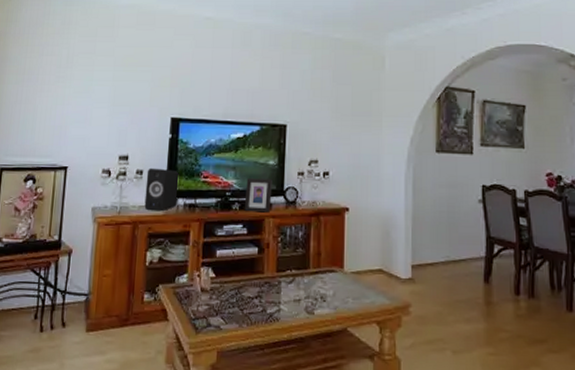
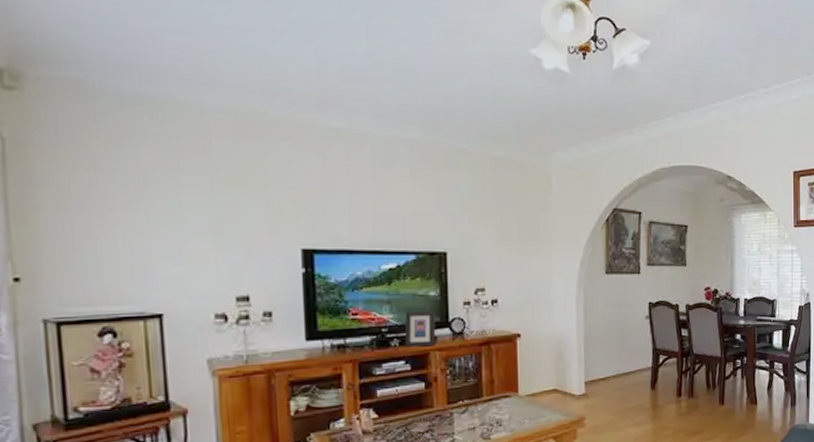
speaker: present [144,168,181,212] -> none [277,308,323,356]

